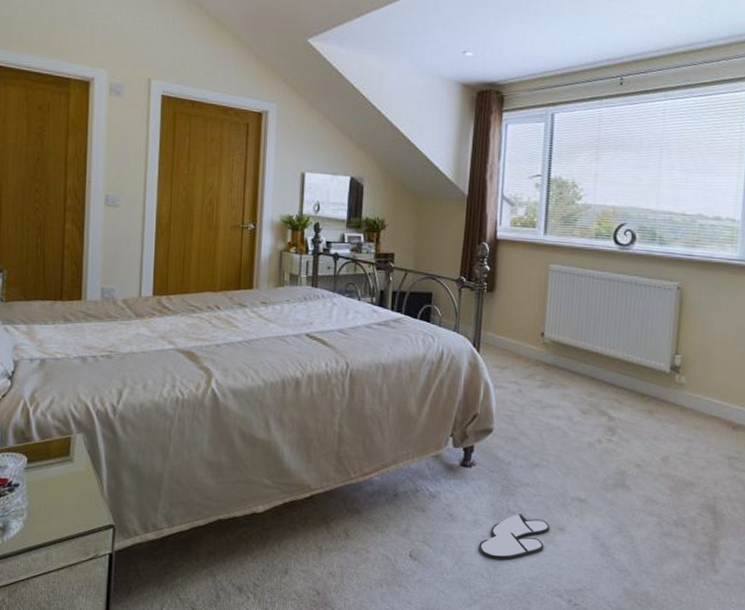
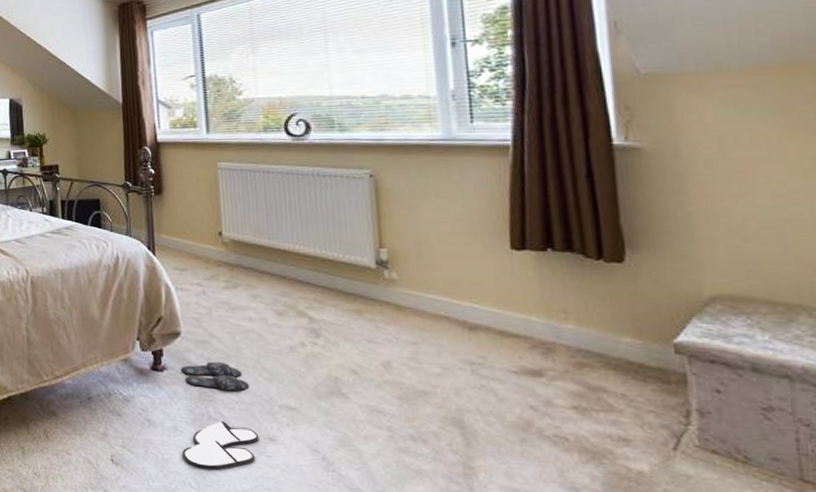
slippers: none [489,457,549,486] -> present [181,361,250,392]

